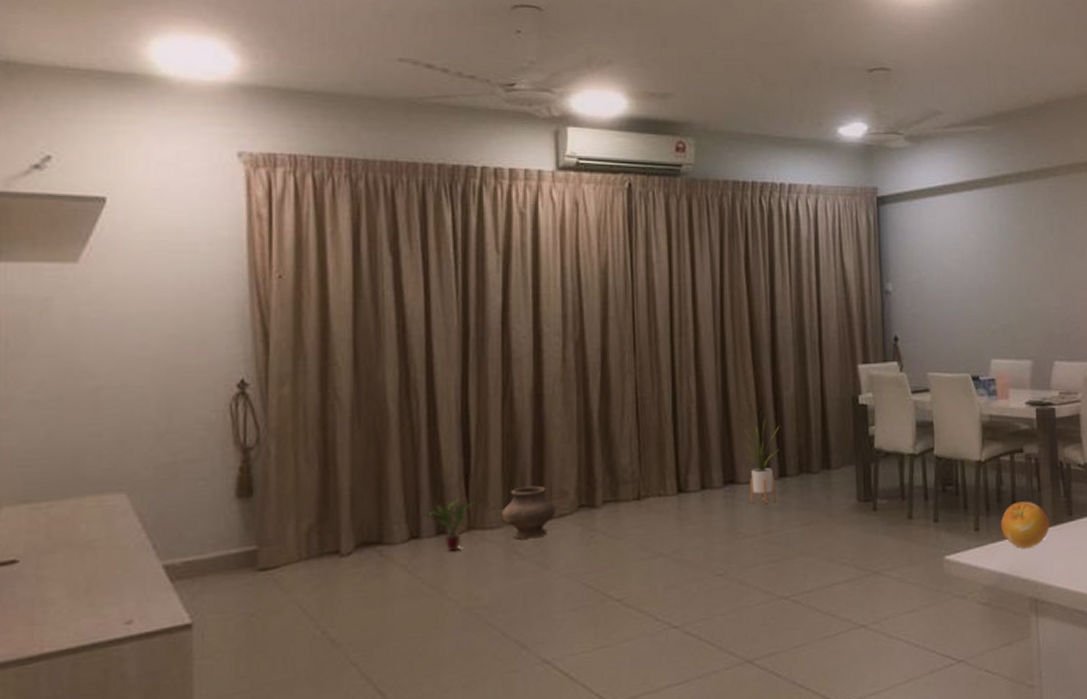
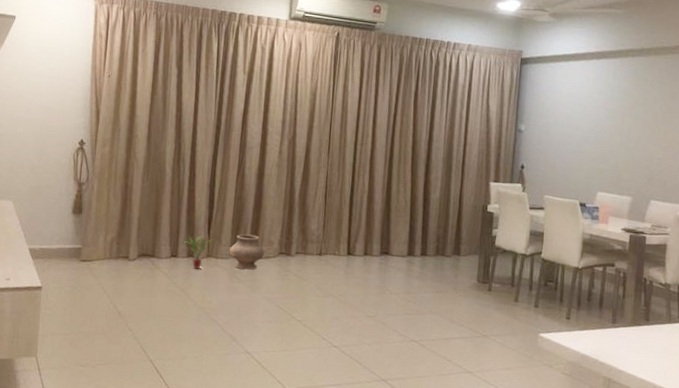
house plant: present [743,420,780,505] -> none [398,213,426,273]
fruit: present [1001,501,1050,549] -> none [588,303,629,340]

